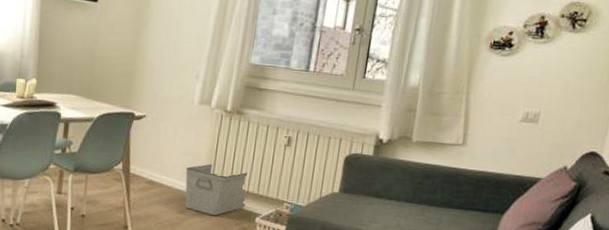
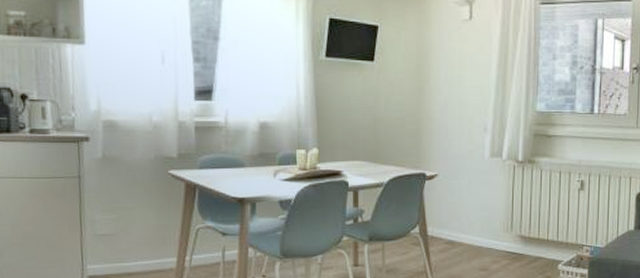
storage bin: present [185,163,250,216] -> none [484,216,550,269]

